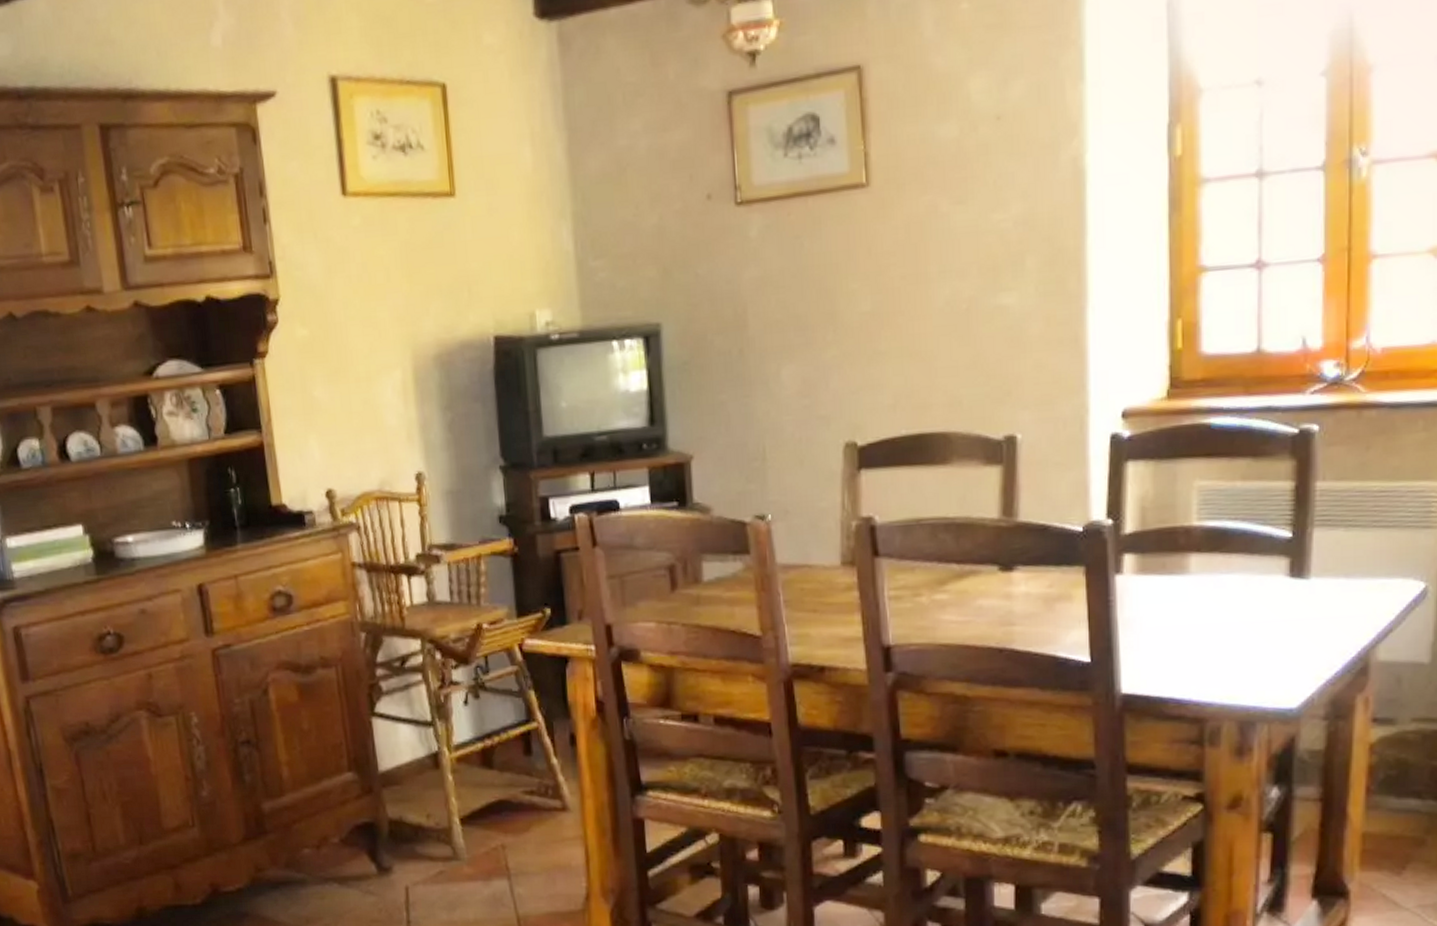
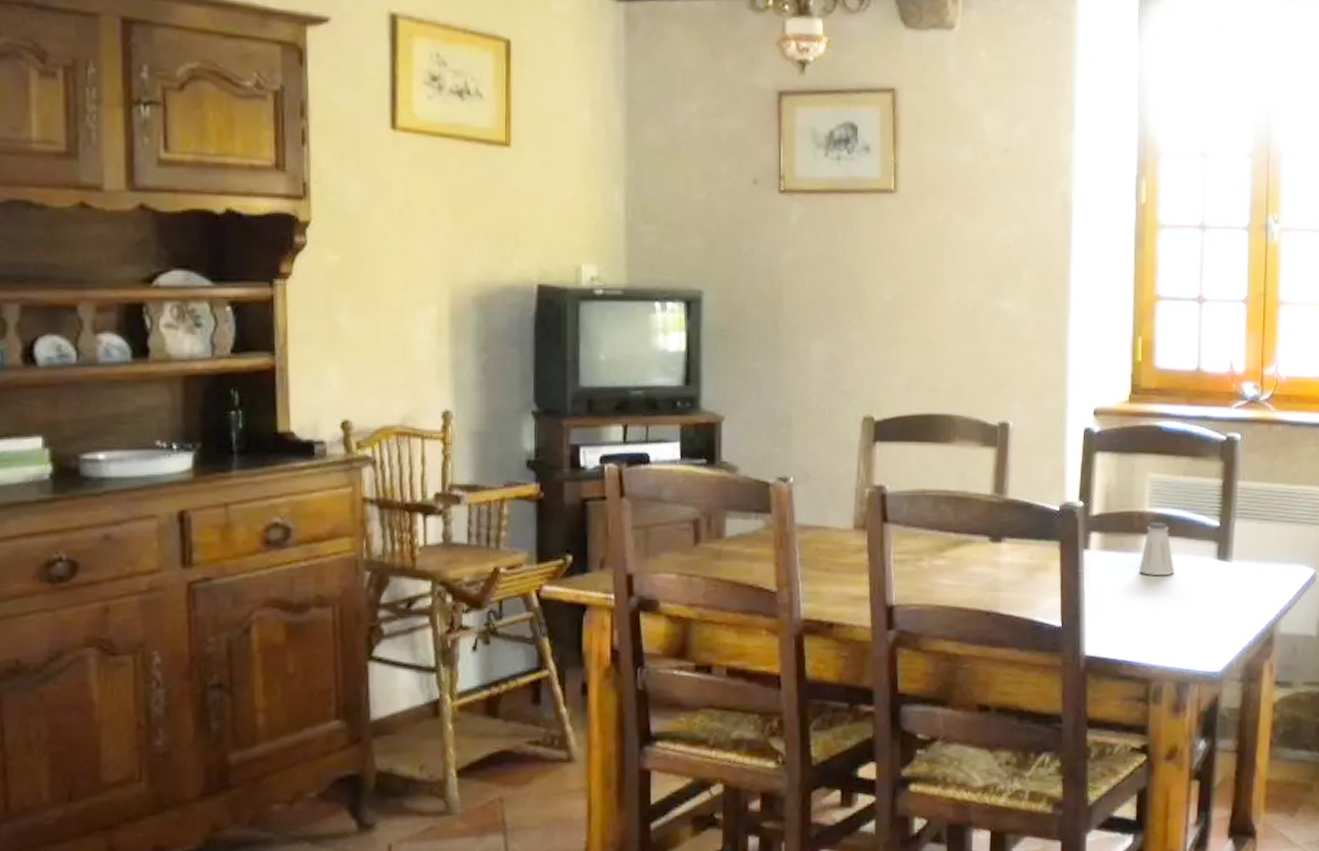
saltshaker: none [1185,536,1234,600] -> present [1138,521,1175,576]

